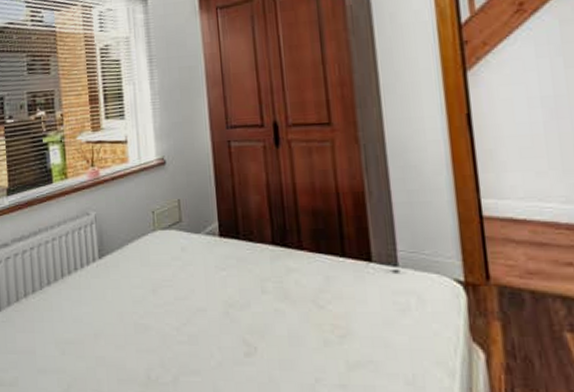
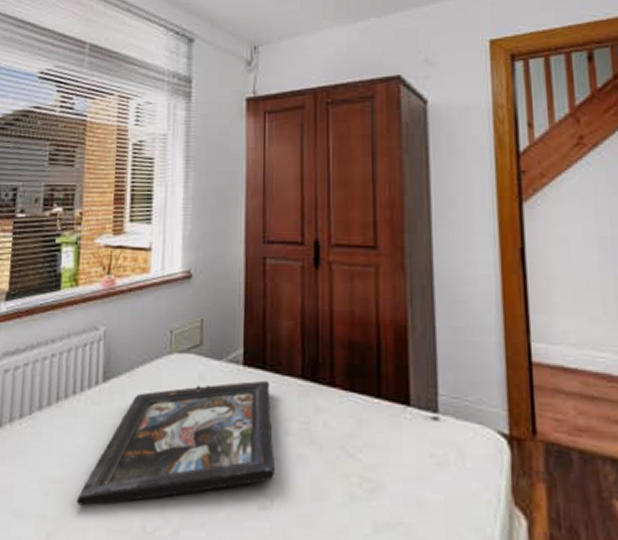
framed painting: none [89,248,256,361] -> present [76,380,274,506]

